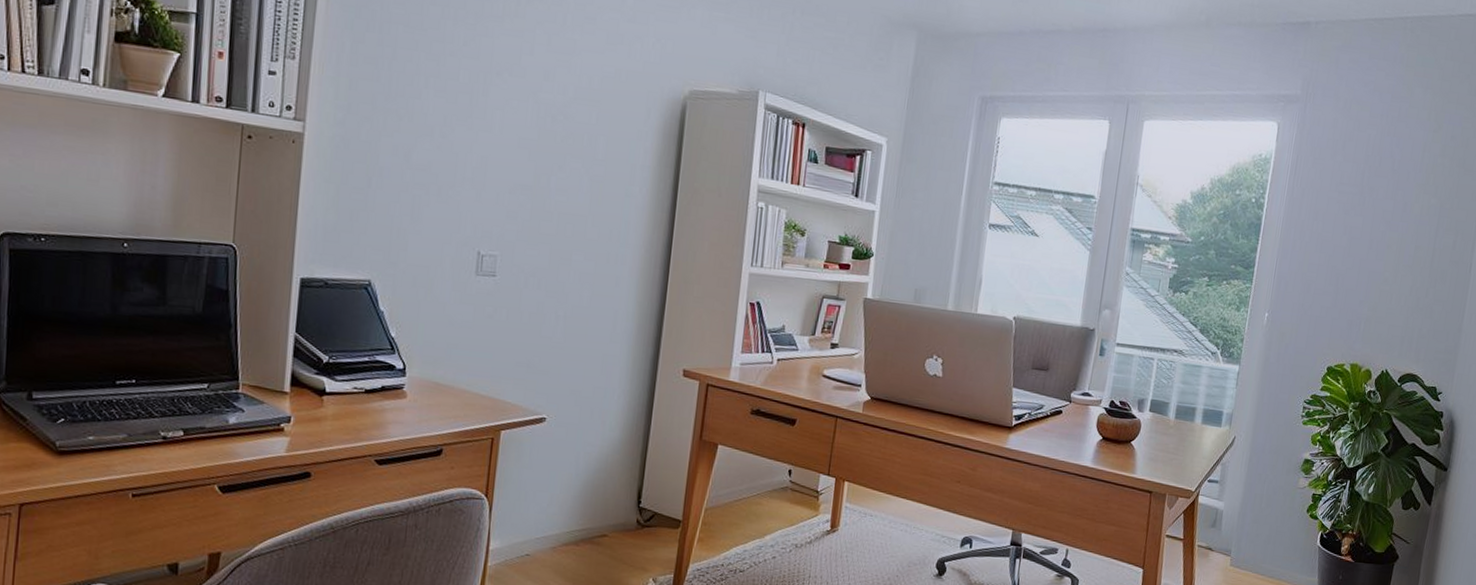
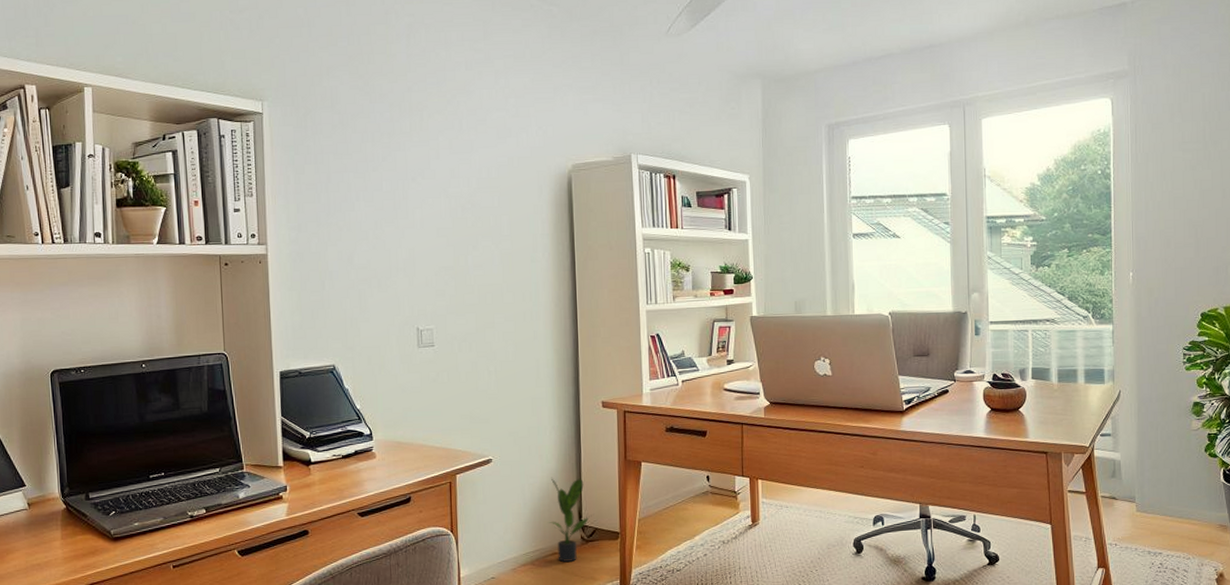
potted plant: none [603,448,653,547] -> present [549,477,592,562]

